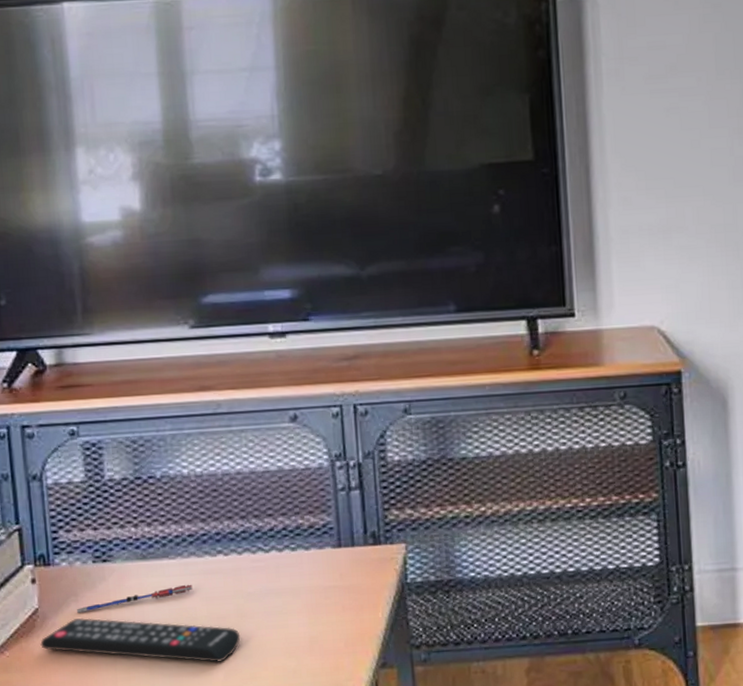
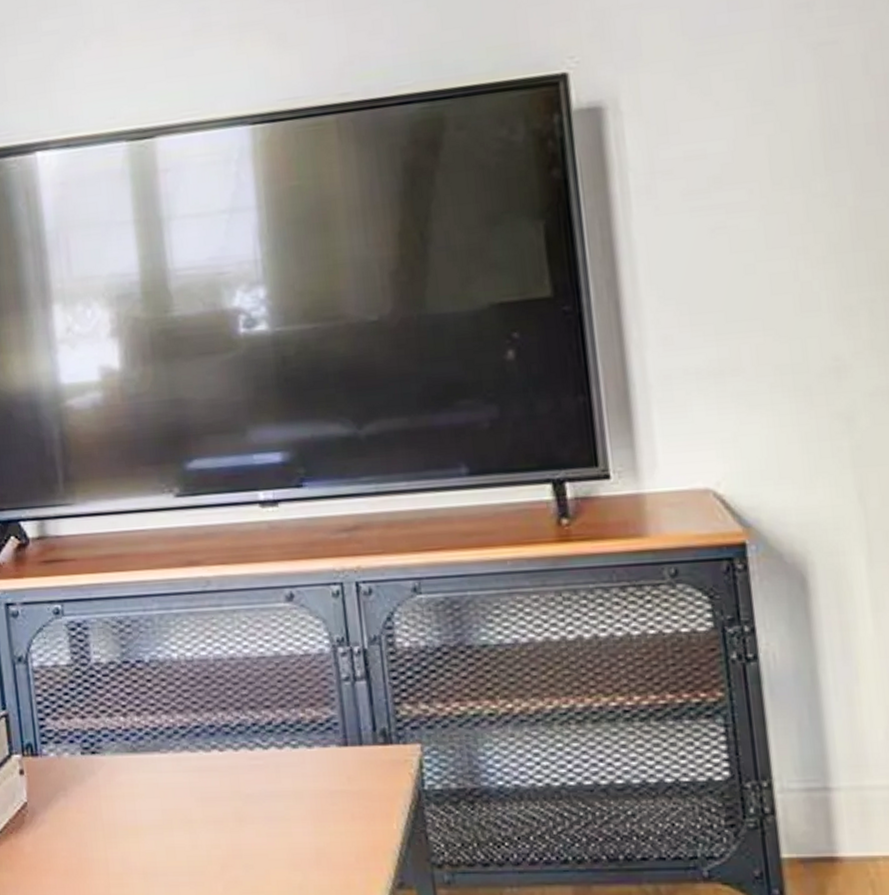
remote control: present [40,618,241,662] -> none [30,815,240,872]
pen: present [77,584,193,613] -> none [66,782,187,809]

